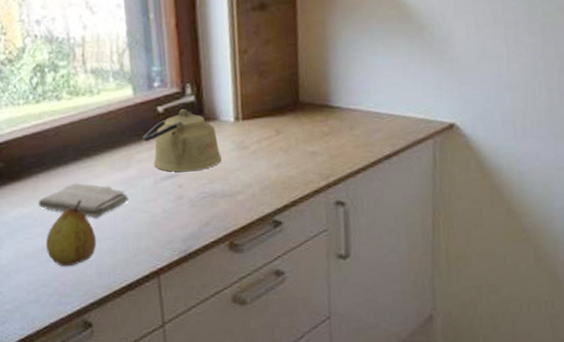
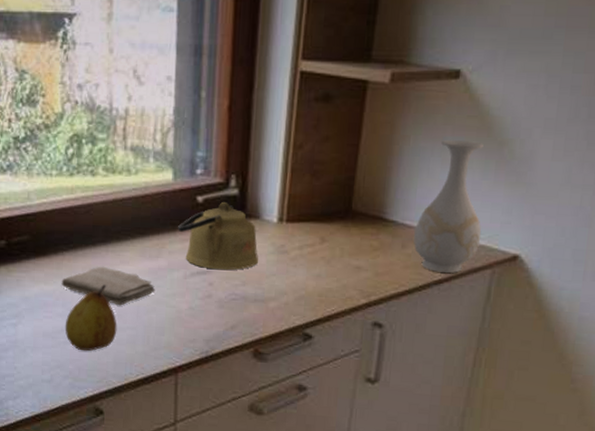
vase: none [358,29,419,148] -> present [413,139,485,273]

